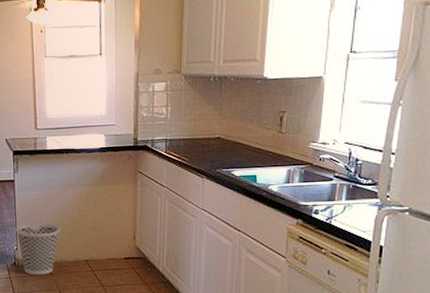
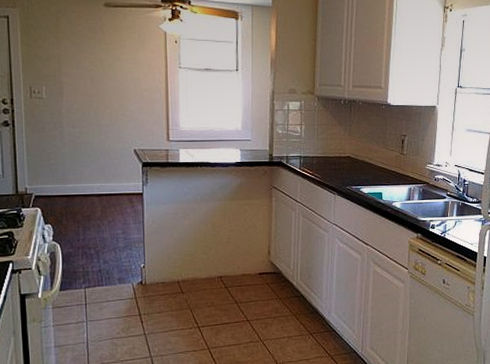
wastebasket: present [16,223,61,275] -> none [143,239,193,294]

